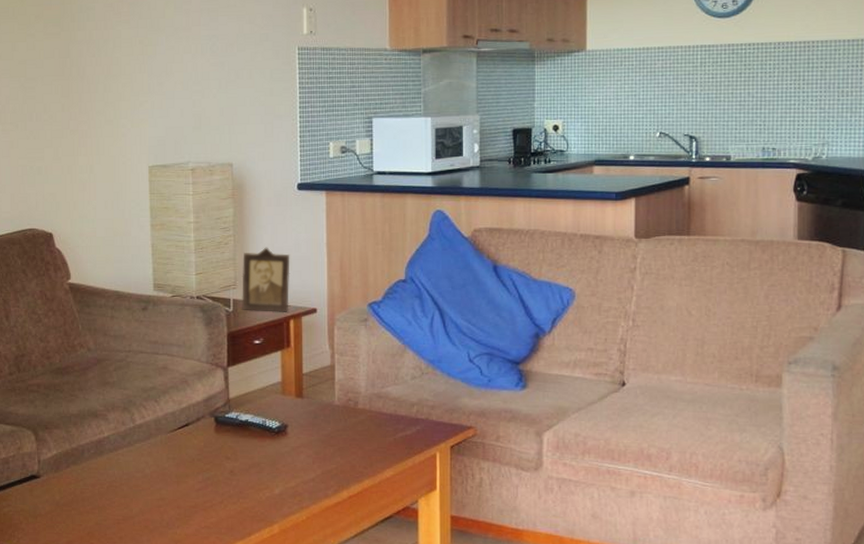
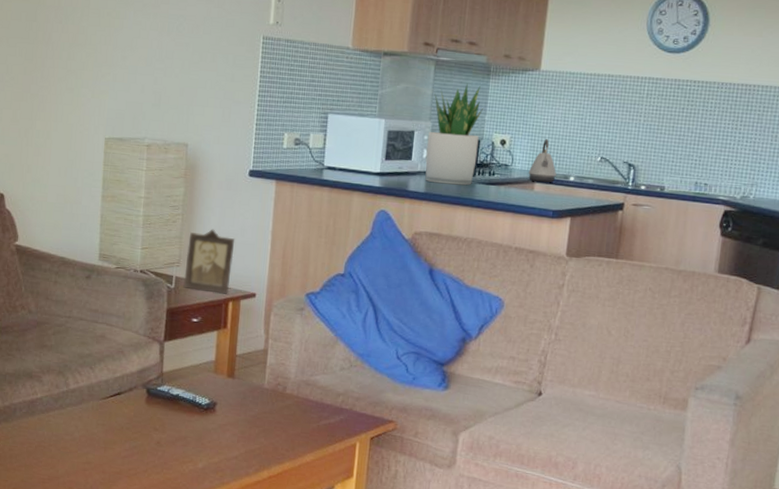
planter: none [477,71,532,177] -> present [425,83,484,186]
kettle: none [585,120,615,165] -> present [528,139,557,184]

